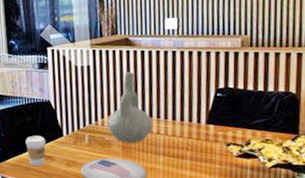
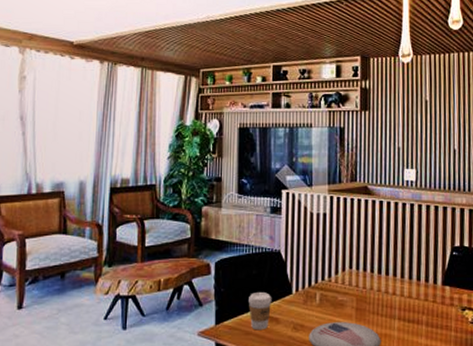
decorative vase: present [107,71,153,143] -> none [341,223,389,304]

